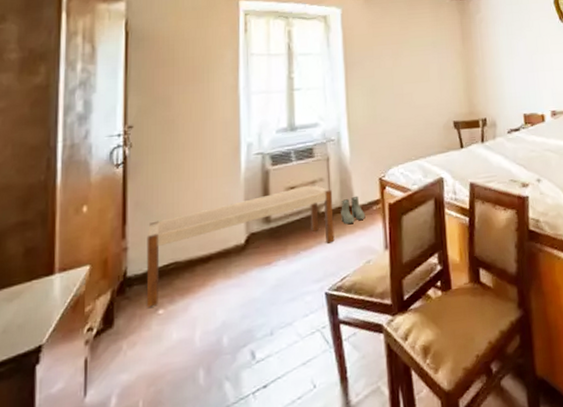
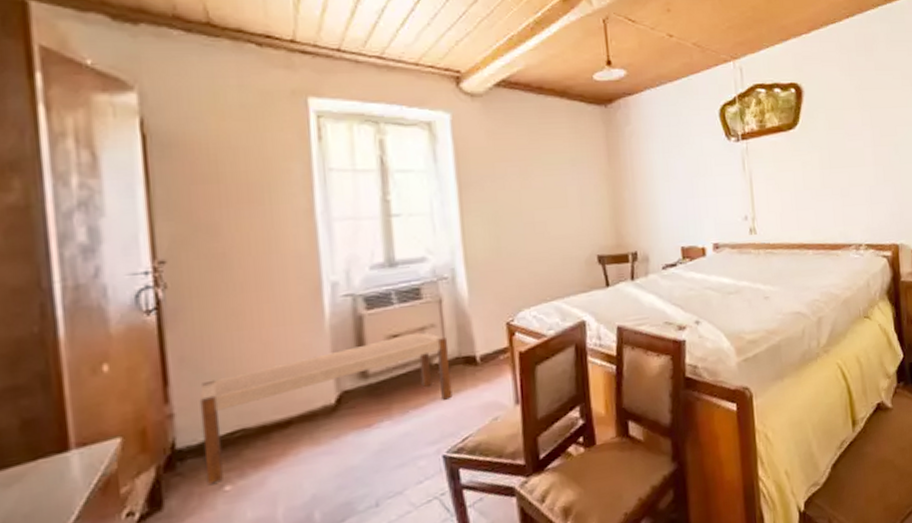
boots: present [341,196,365,225] -> none [459,344,491,378]

